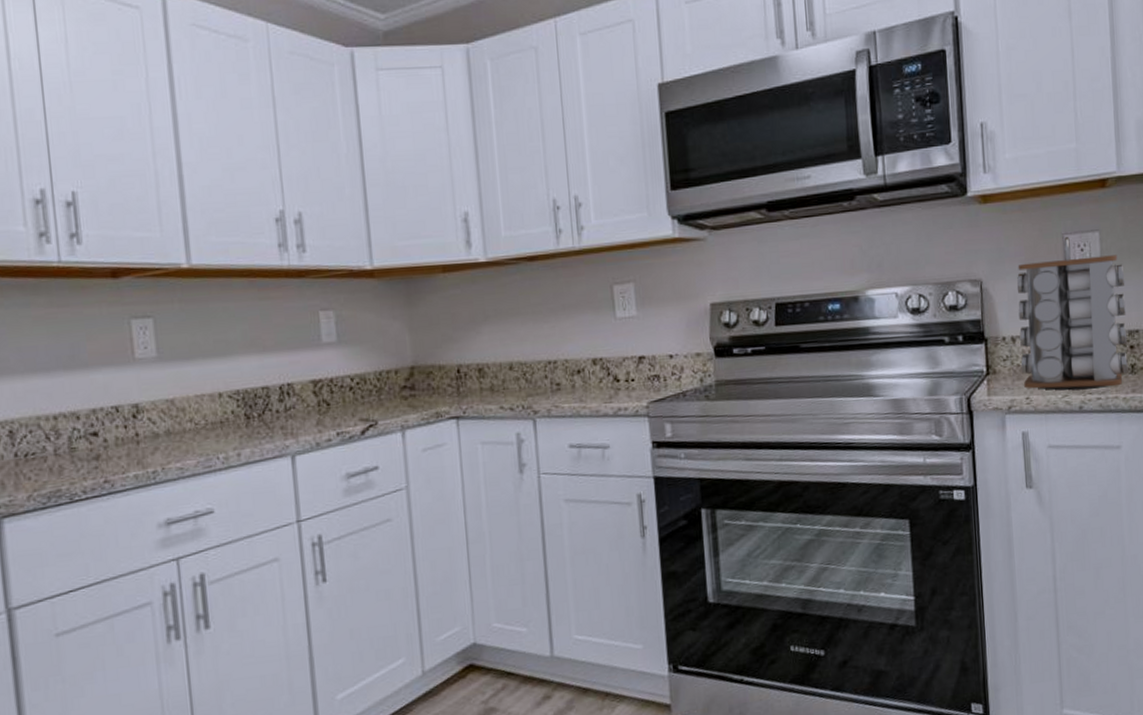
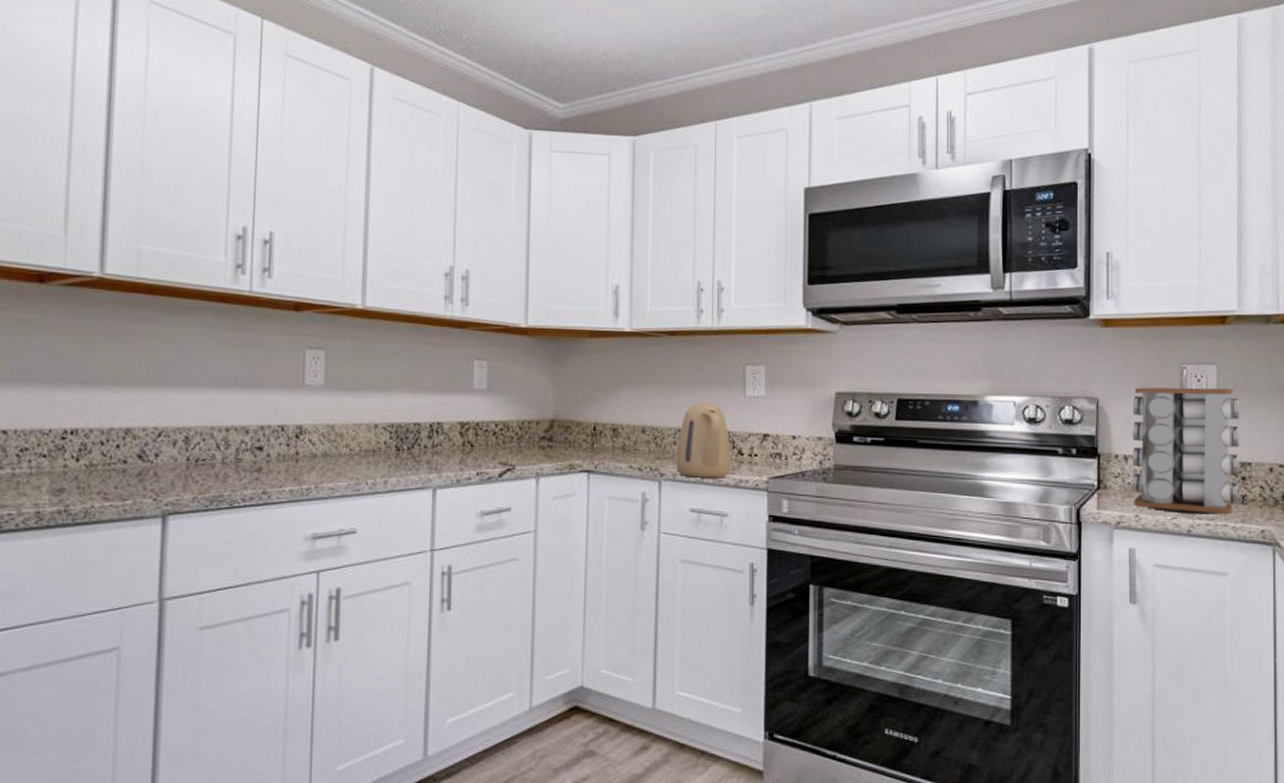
kettle: none [548,329,608,412] -> present [675,402,731,478]

